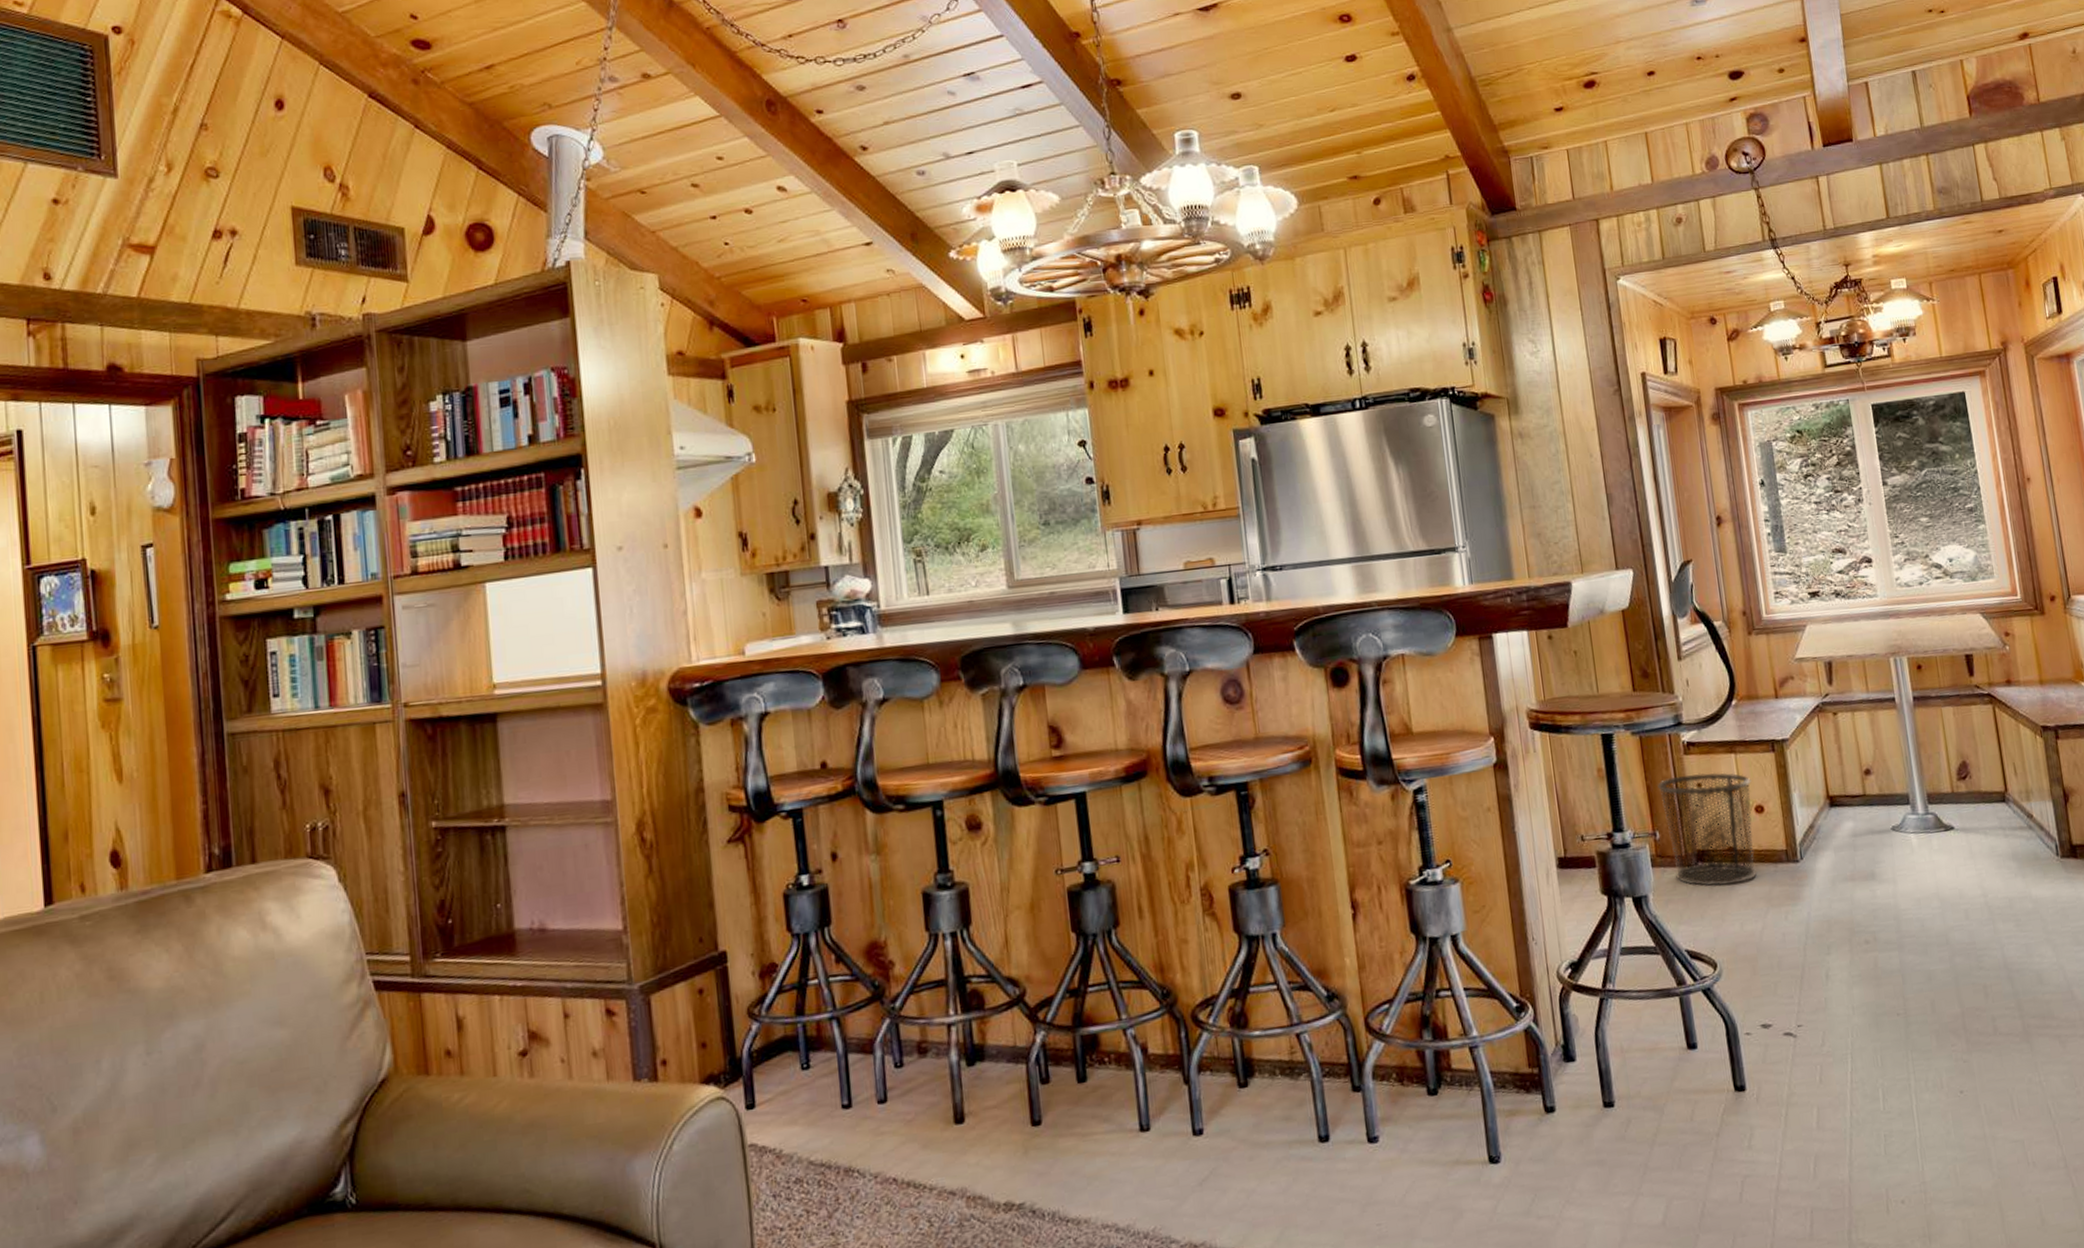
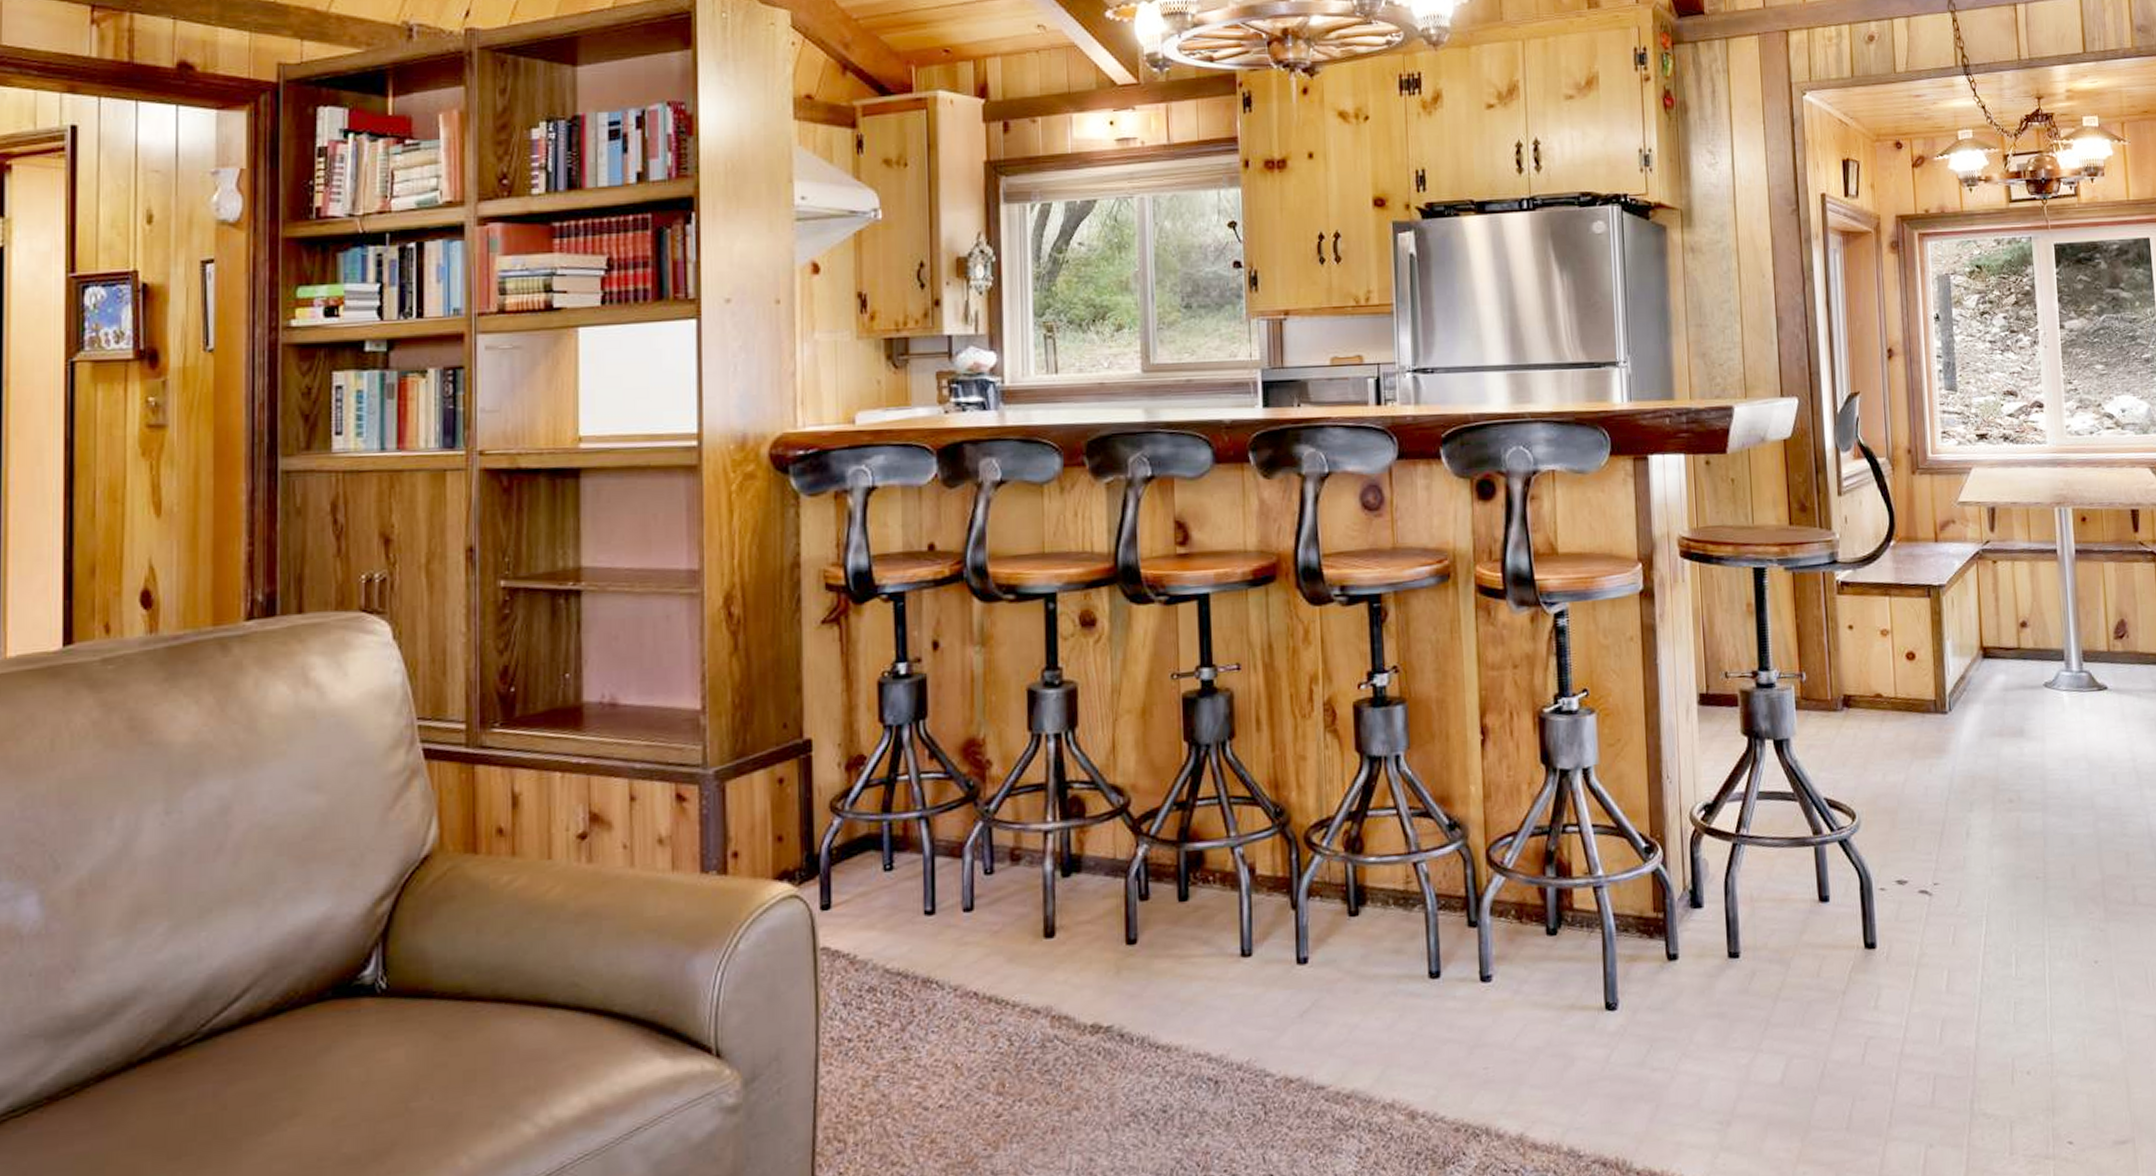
waste bin: present [1657,772,1757,887] -> none [1808,614,1904,733]

